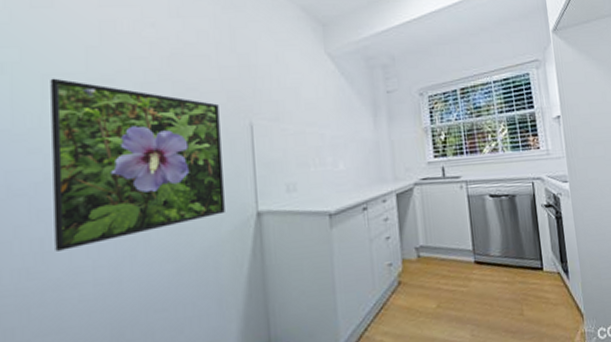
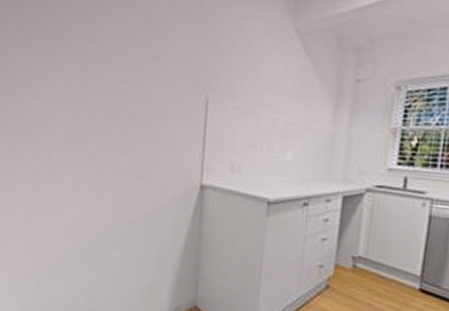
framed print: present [50,78,225,251] -> none [47,36,180,184]

